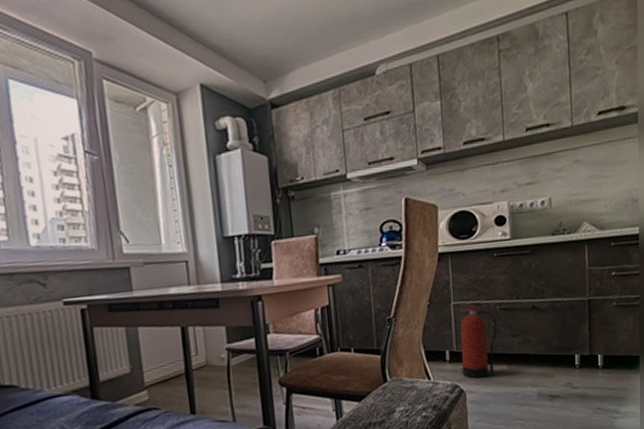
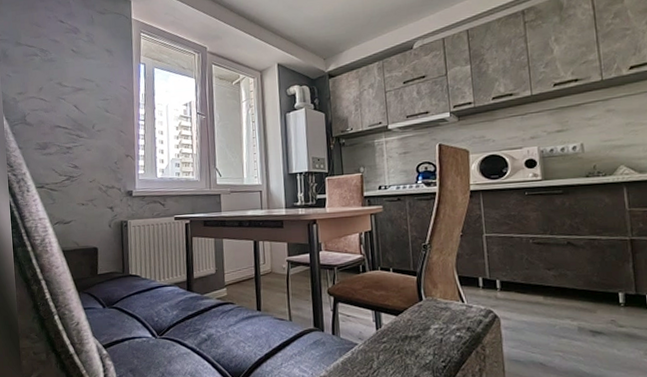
fire extinguisher: present [460,302,497,379] -> none [493,235,531,306]

